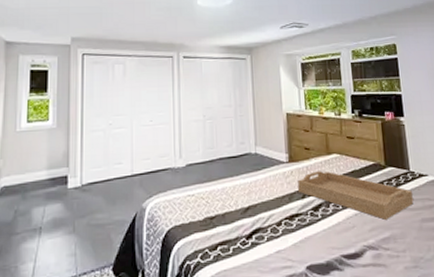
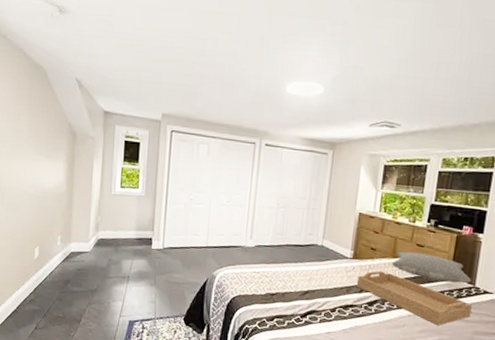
pillow: none [328,145,405,172] -> present [392,251,472,284]

